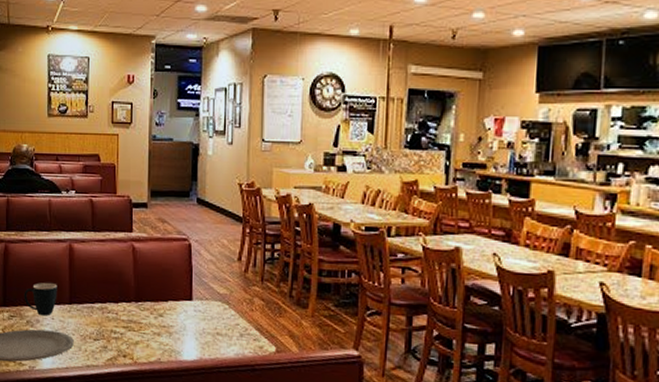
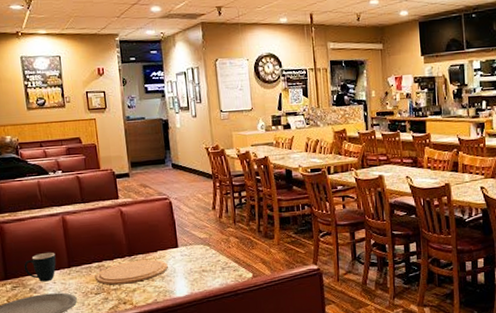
plate: none [96,307,178,335] -> present [95,259,168,285]

